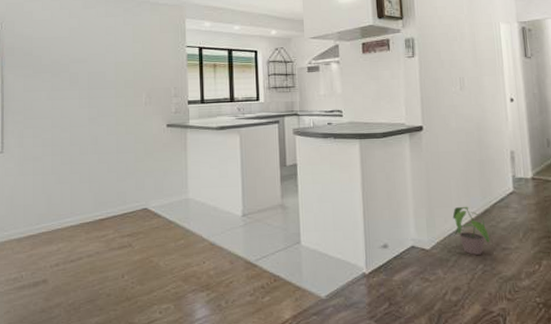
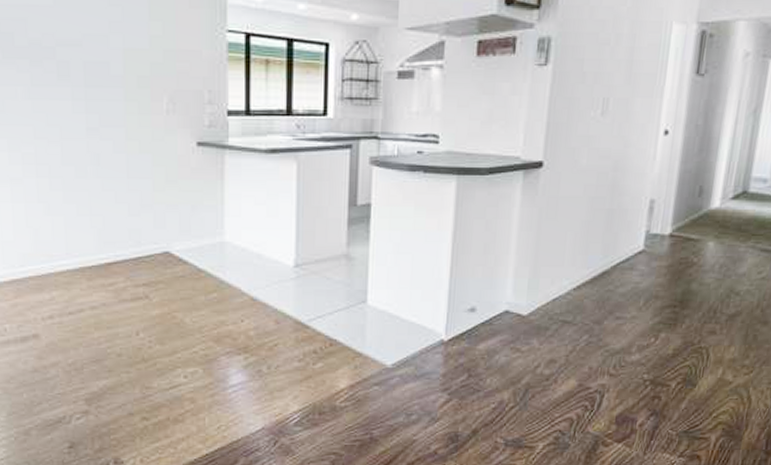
potted plant: present [452,206,490,255] -> none [561,265,603,324]

